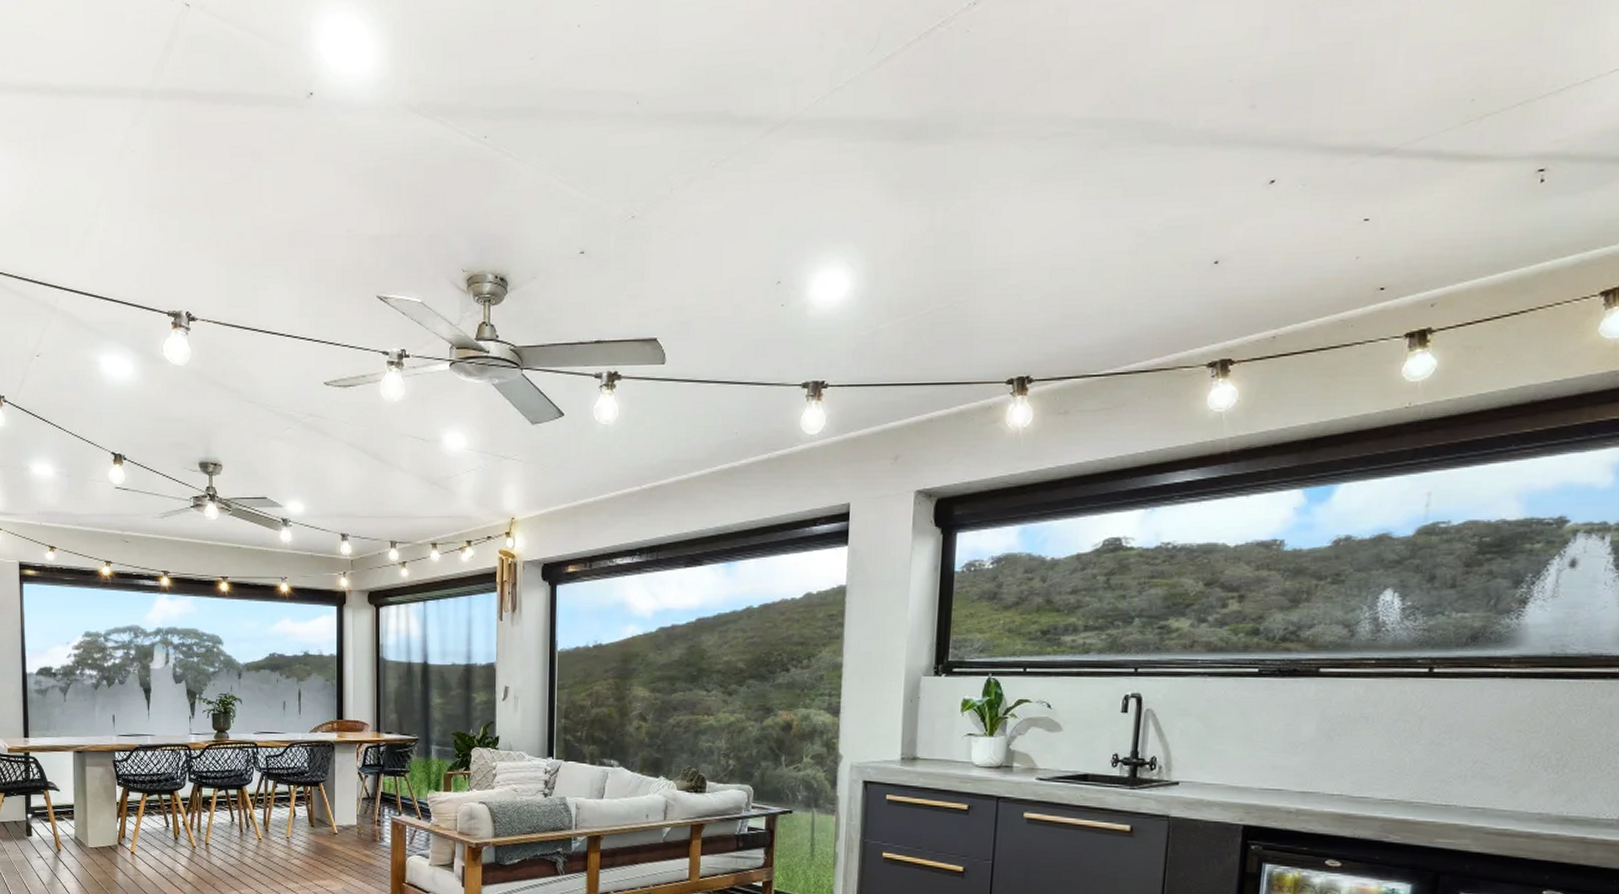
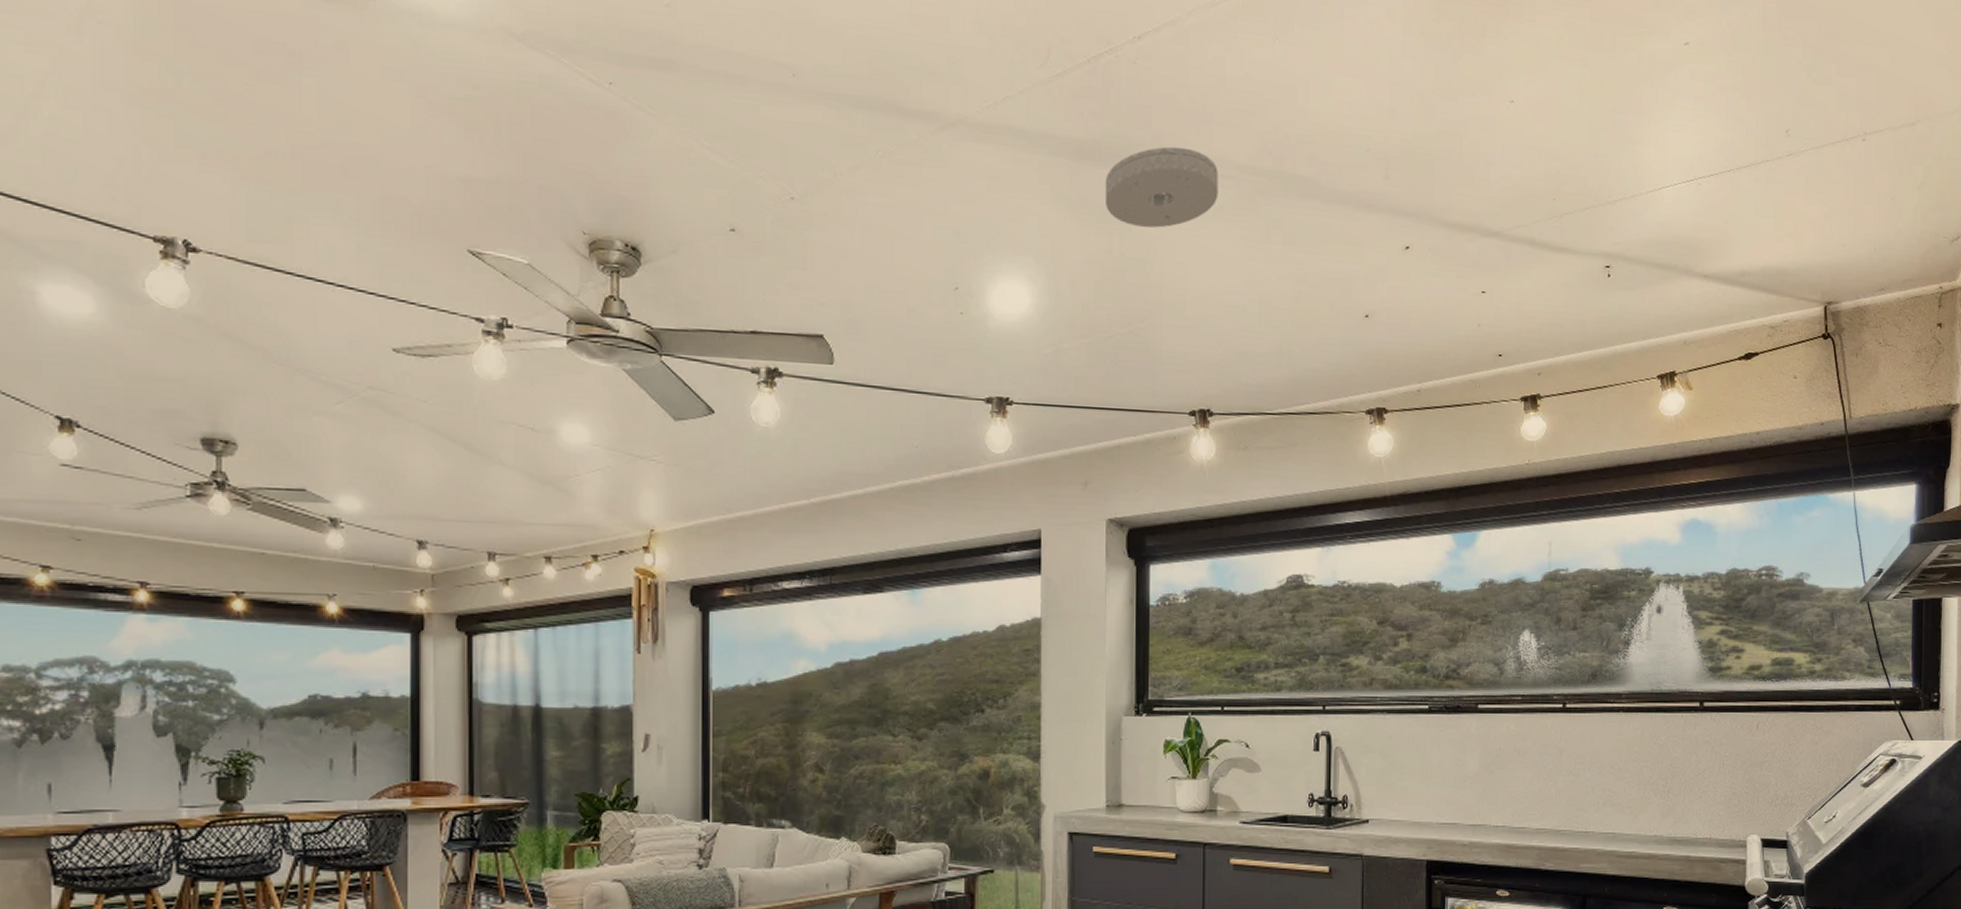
smoke detector: none [929,110,1054,199] -> present [1104,146,1218,228]

